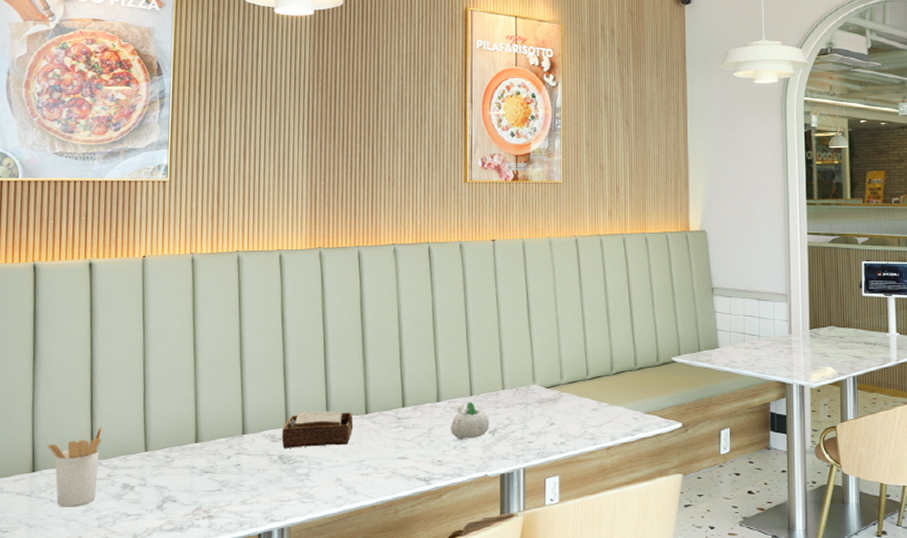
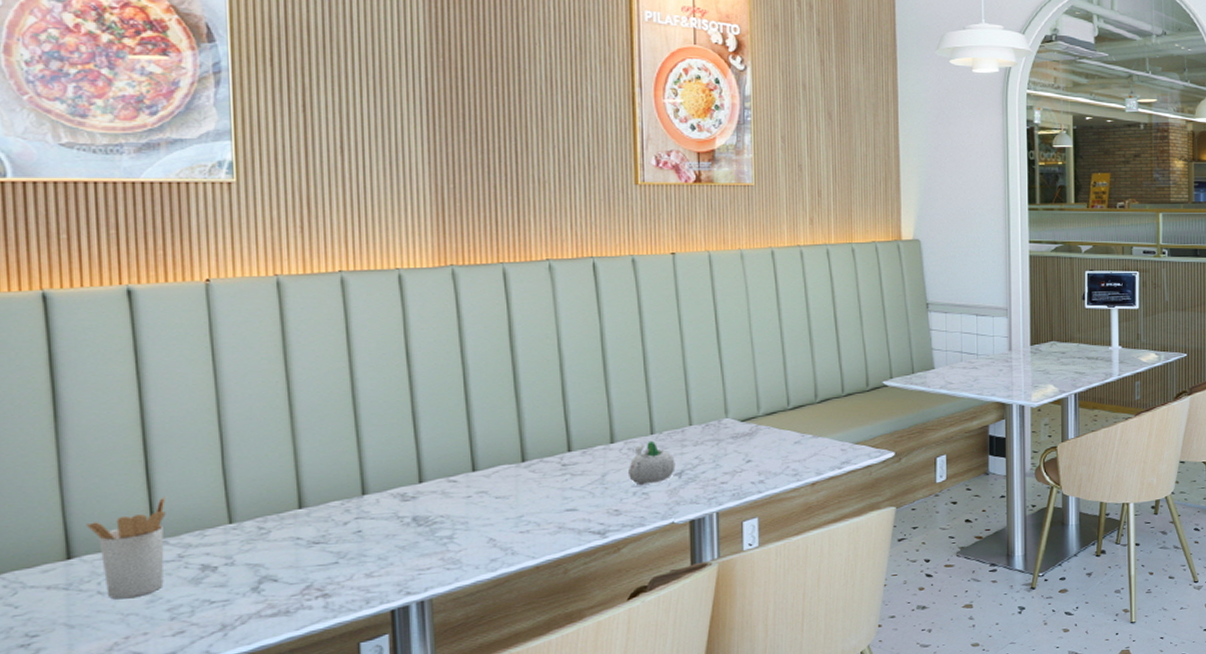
napkin holder: present [281,411,354,448] -> none [414,460,508,508]

